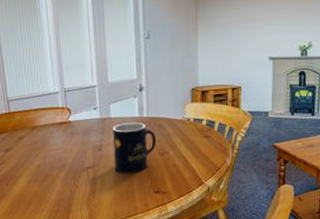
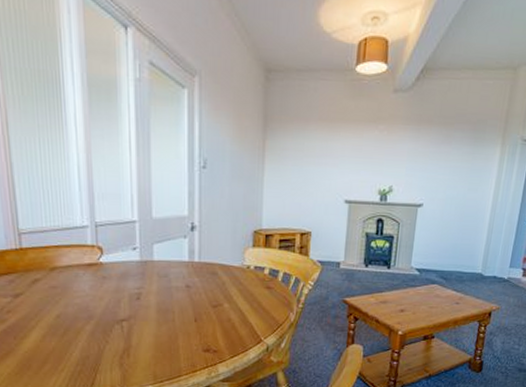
mug: present [112,122,157,174] -> none [154,267,209,329]

